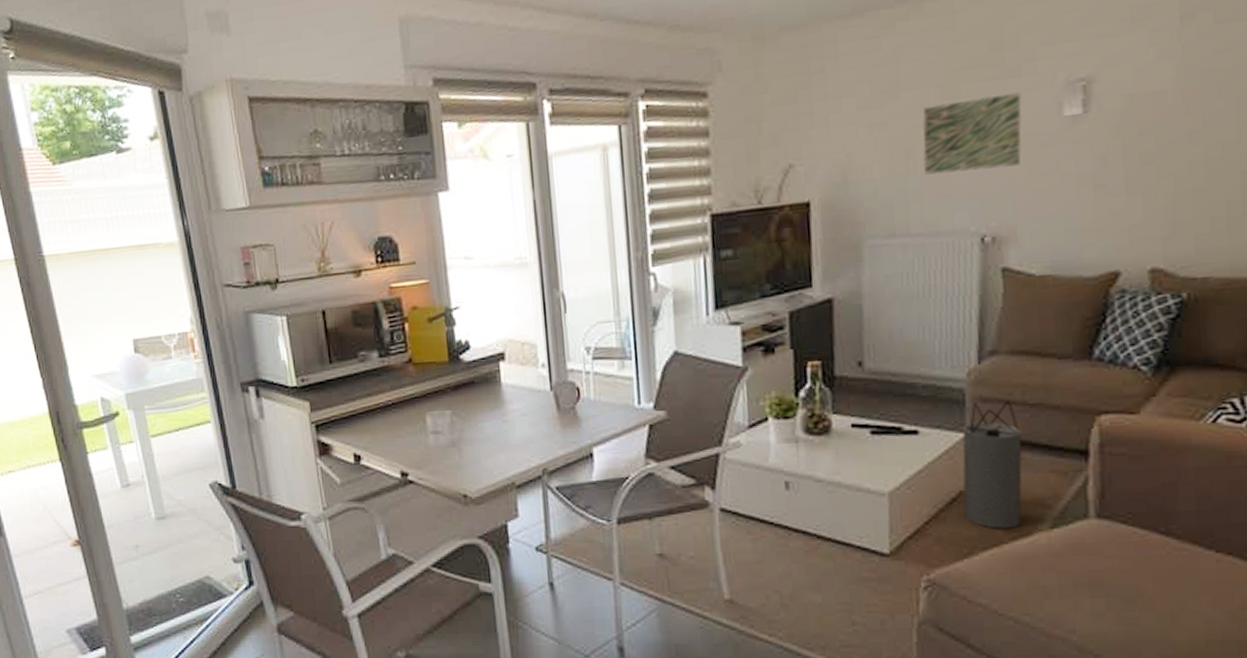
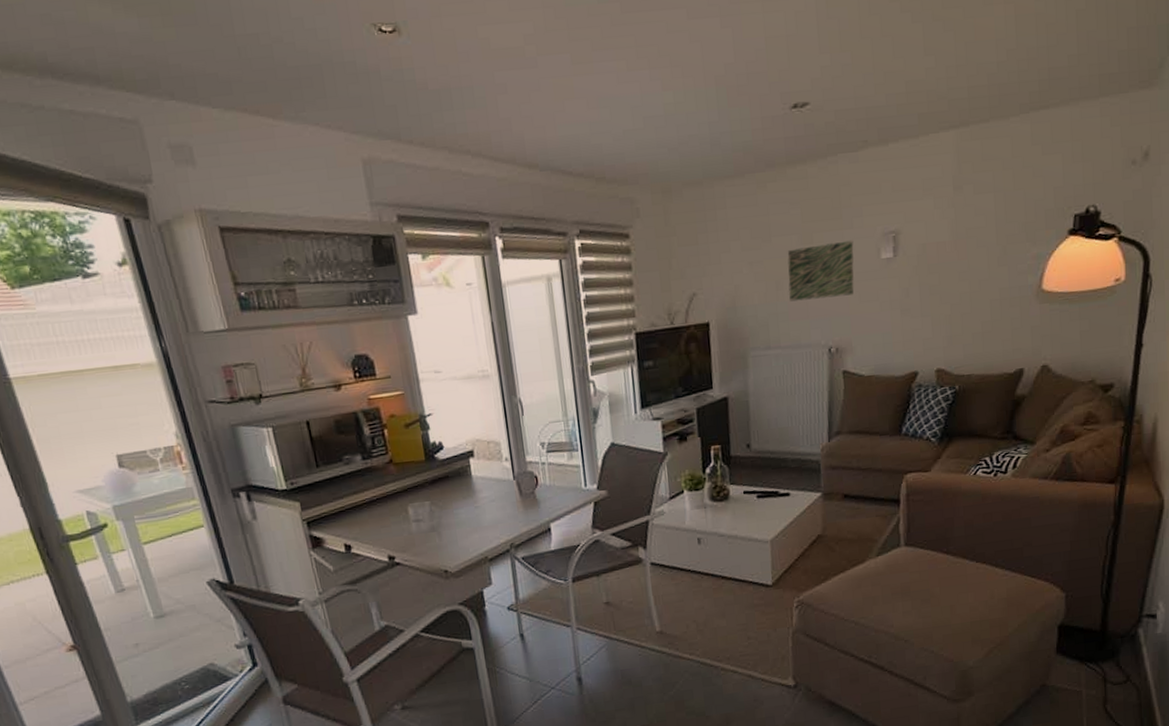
speaker: present [962,401,1022,529] -> none [819,468,859,560]

